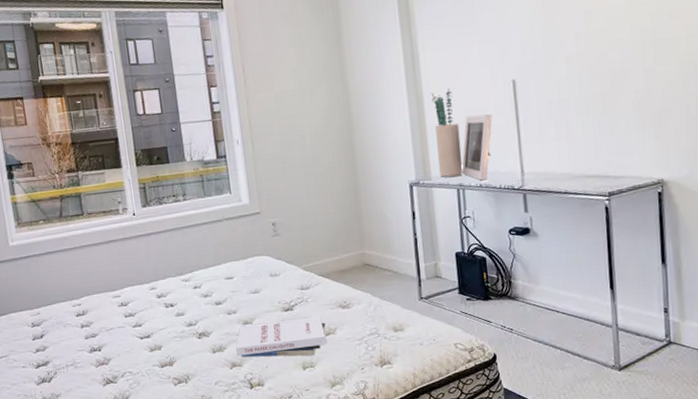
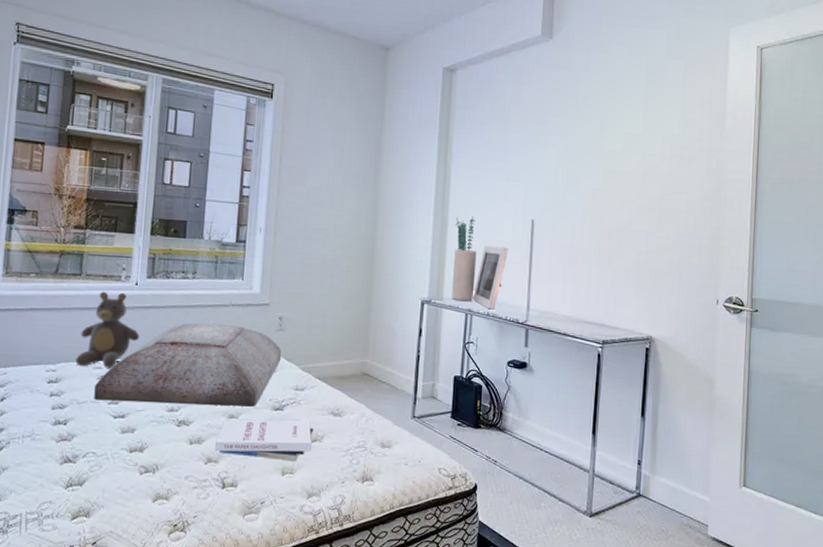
teddy bear: none [95,224,148,298] -> present [76,291,140,368]
cushion: none [117,238,282,326] -> present [94,323,282,407]

